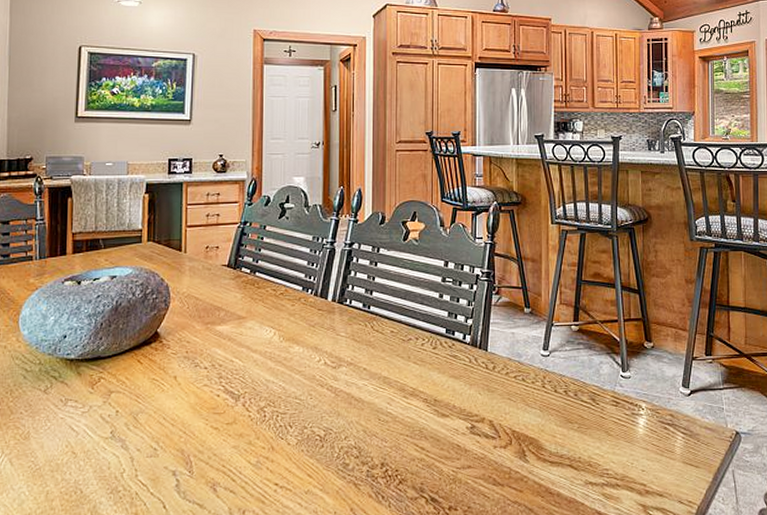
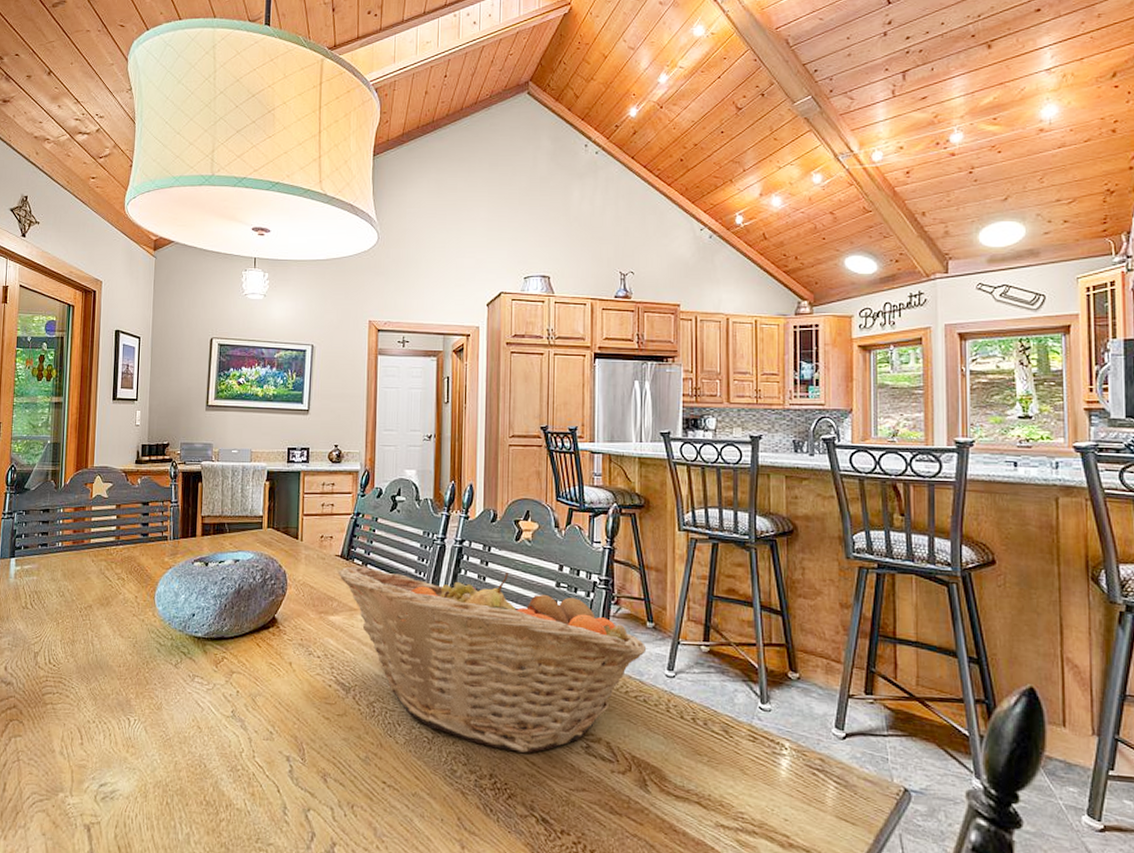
fruit basket: none [224,272,525,439] -> present [337,565,647,753]

